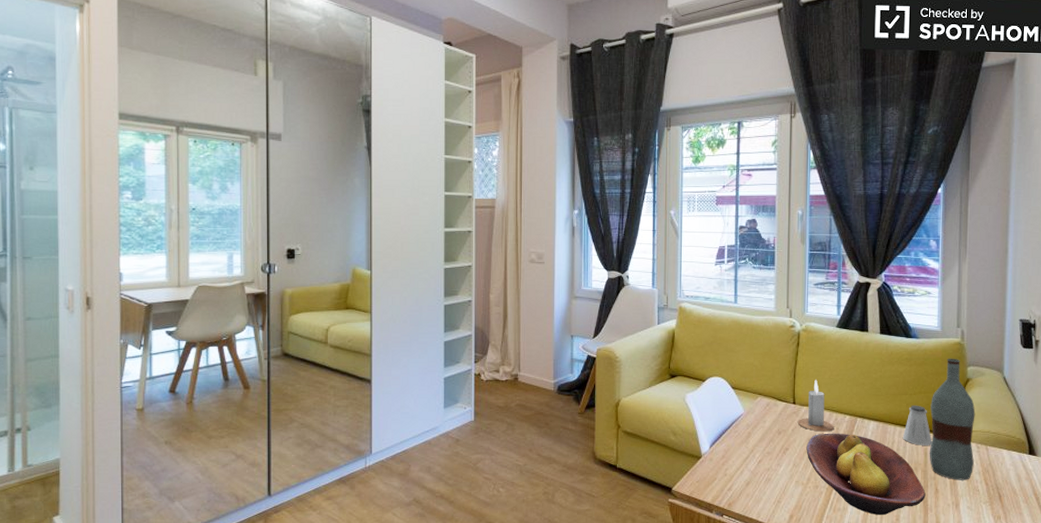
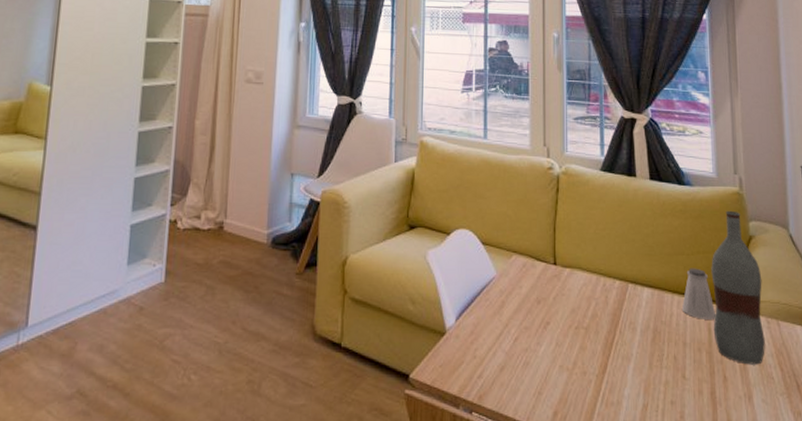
candle: present [797,379,835,432] -> none [559,233,603,301]
fruit bowl: present [806,433,926,516] -> none [571,302,713,412]

